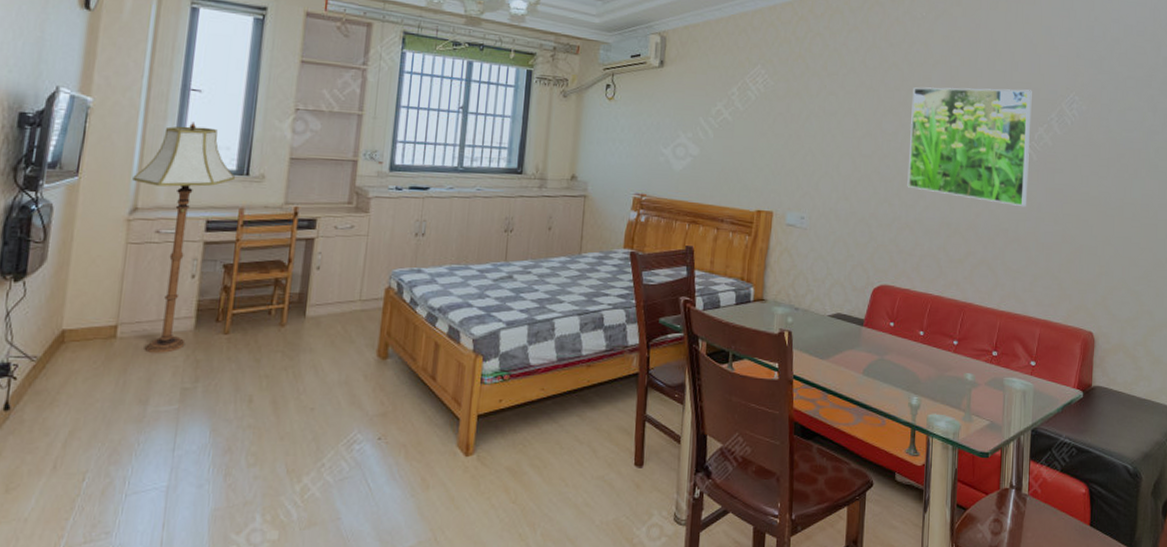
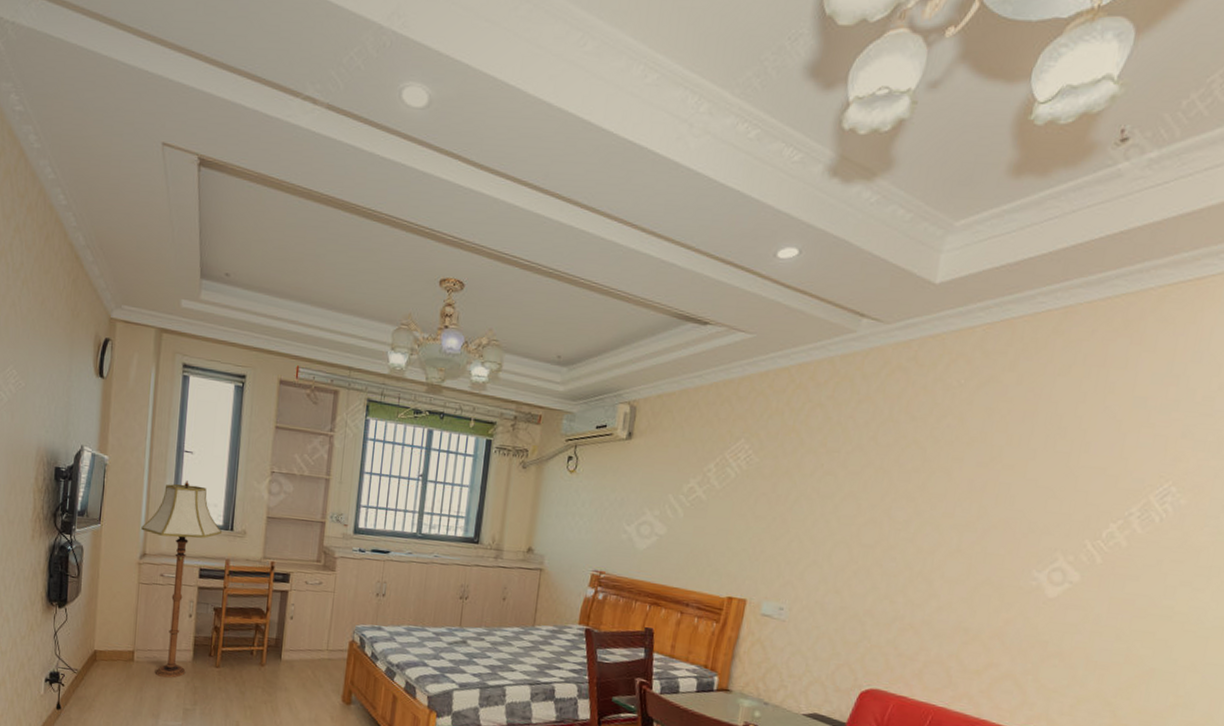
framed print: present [907,87,1032,207] -> none [916,469,1107,618]

